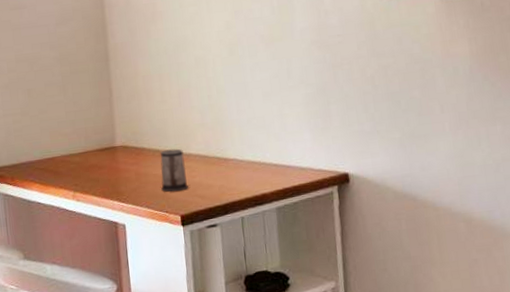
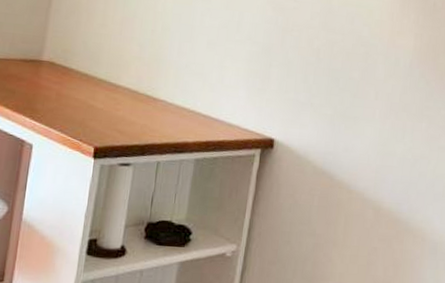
mug: present [160,148,189,192] -> none [80,75,113,121]

